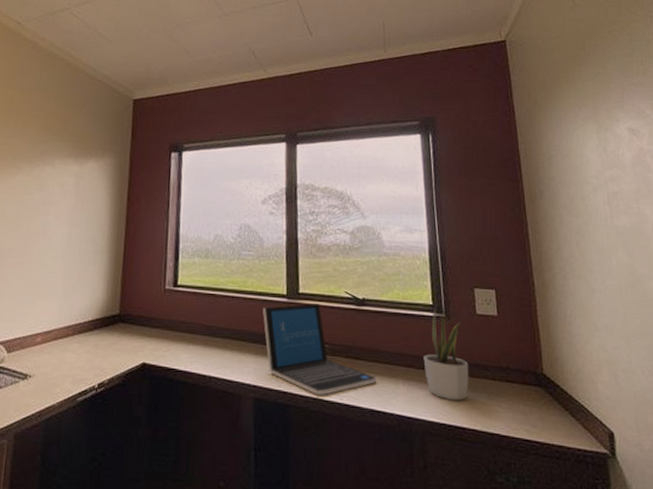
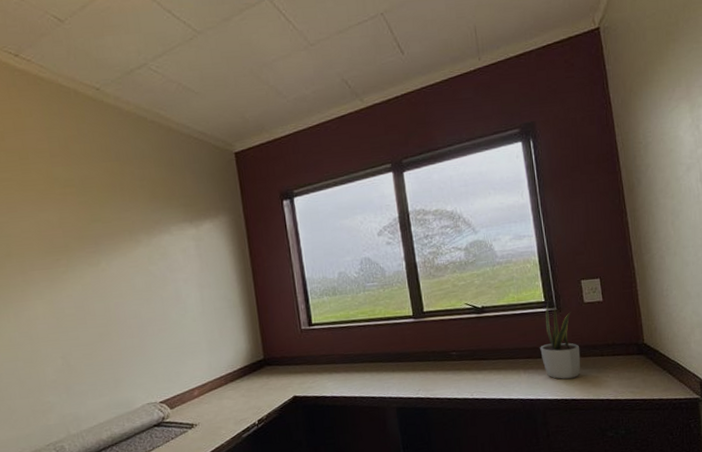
laptop: present [263,303,377,395] -> none [393,318,501,395]

